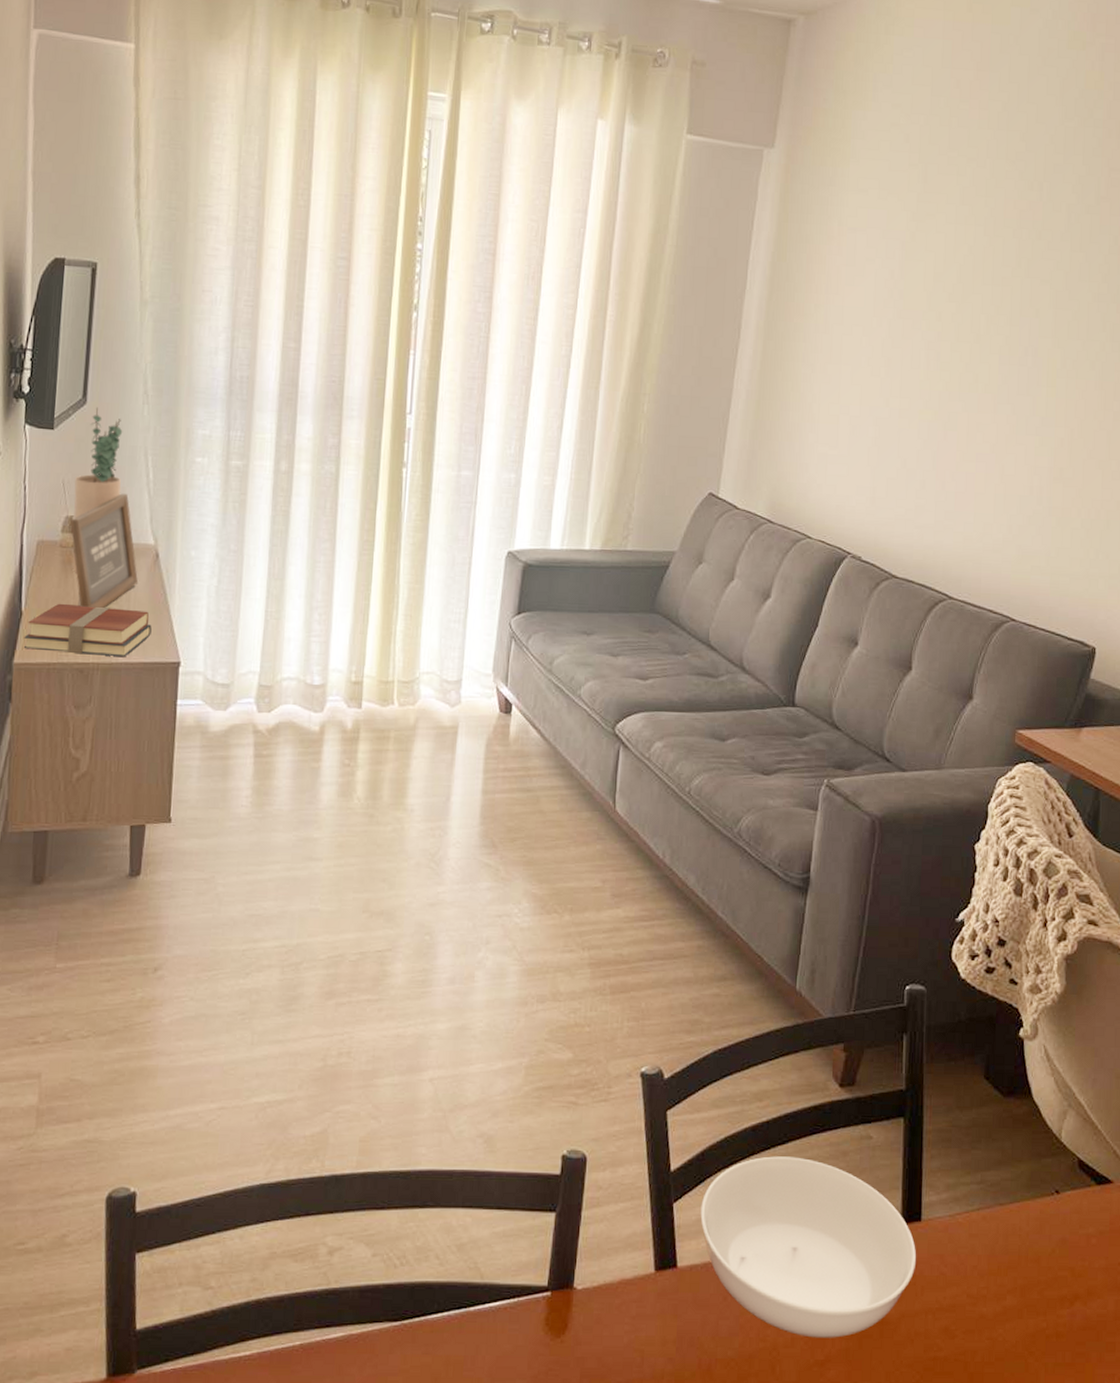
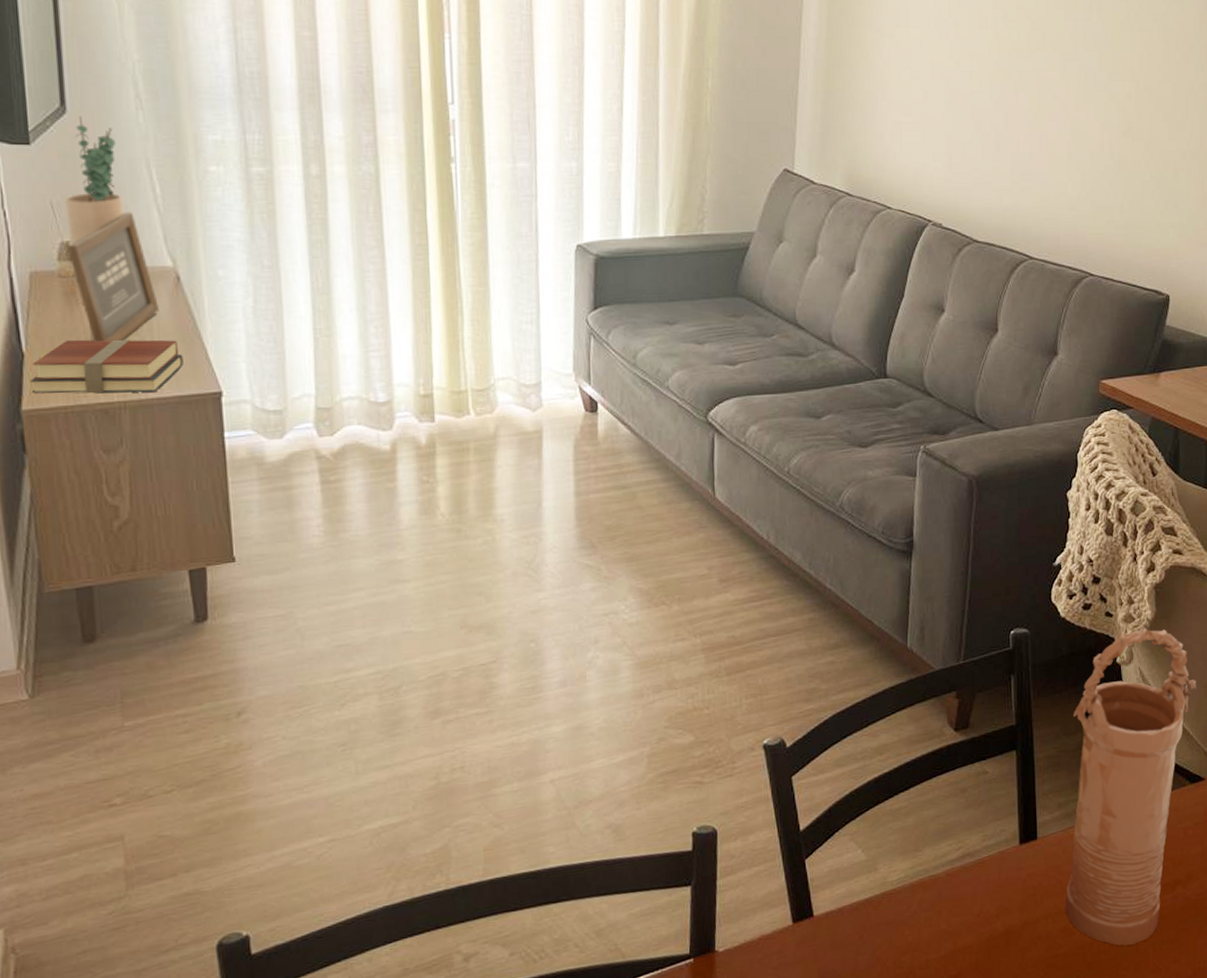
bowl: present [700,1156,917,1338] -> none [831,800,1035,958]
vase: none [948,1002,1108,1361] -> present [1065,628,1196,946]

